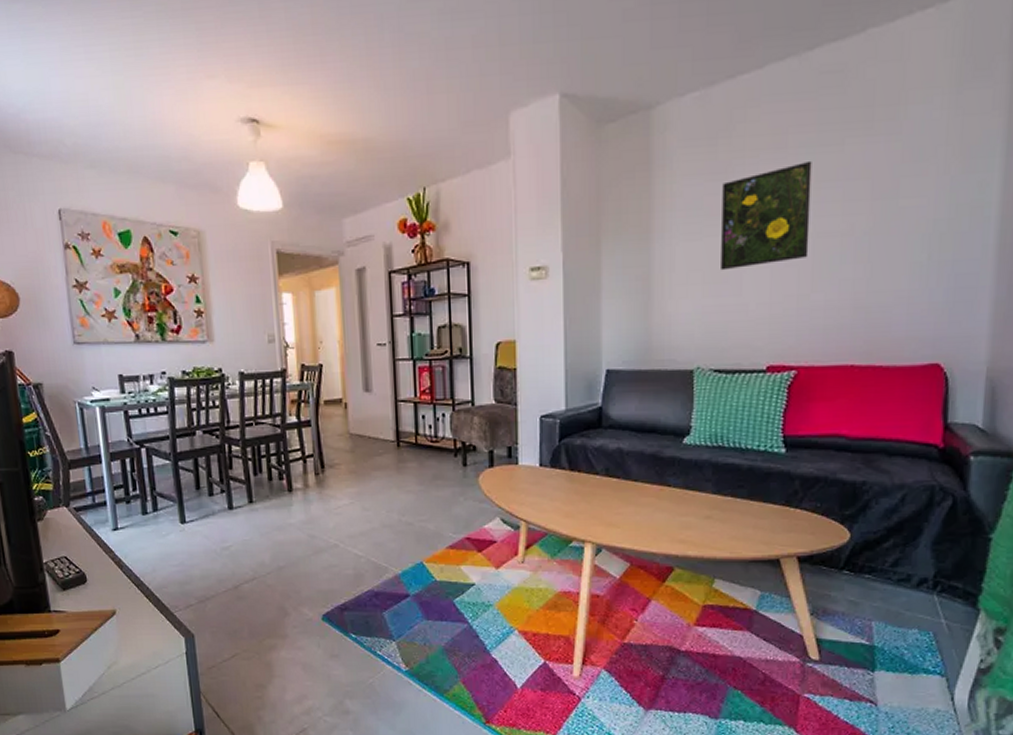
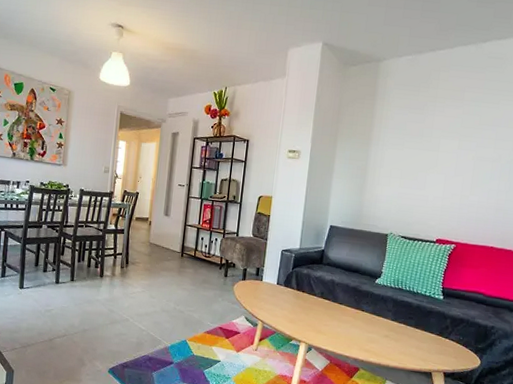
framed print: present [721,160,812,271] -> none [413,110,478,172]

